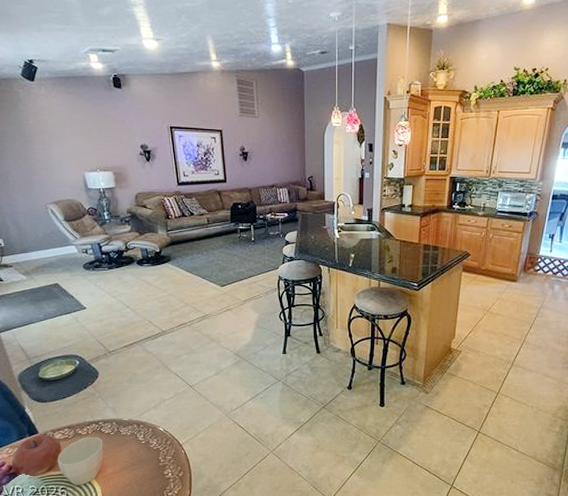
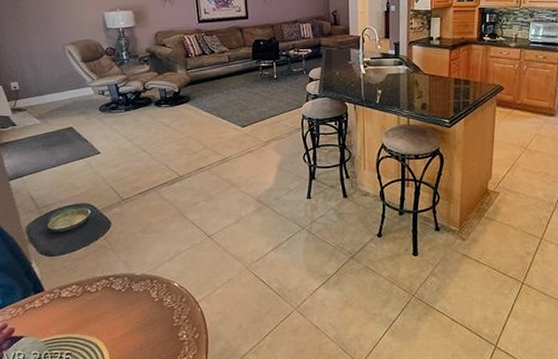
fruit: present [11,434,62,478] -> none [14,292,69,342]
cup: present [57,436,104,485] -> none [63,294,113,350]

